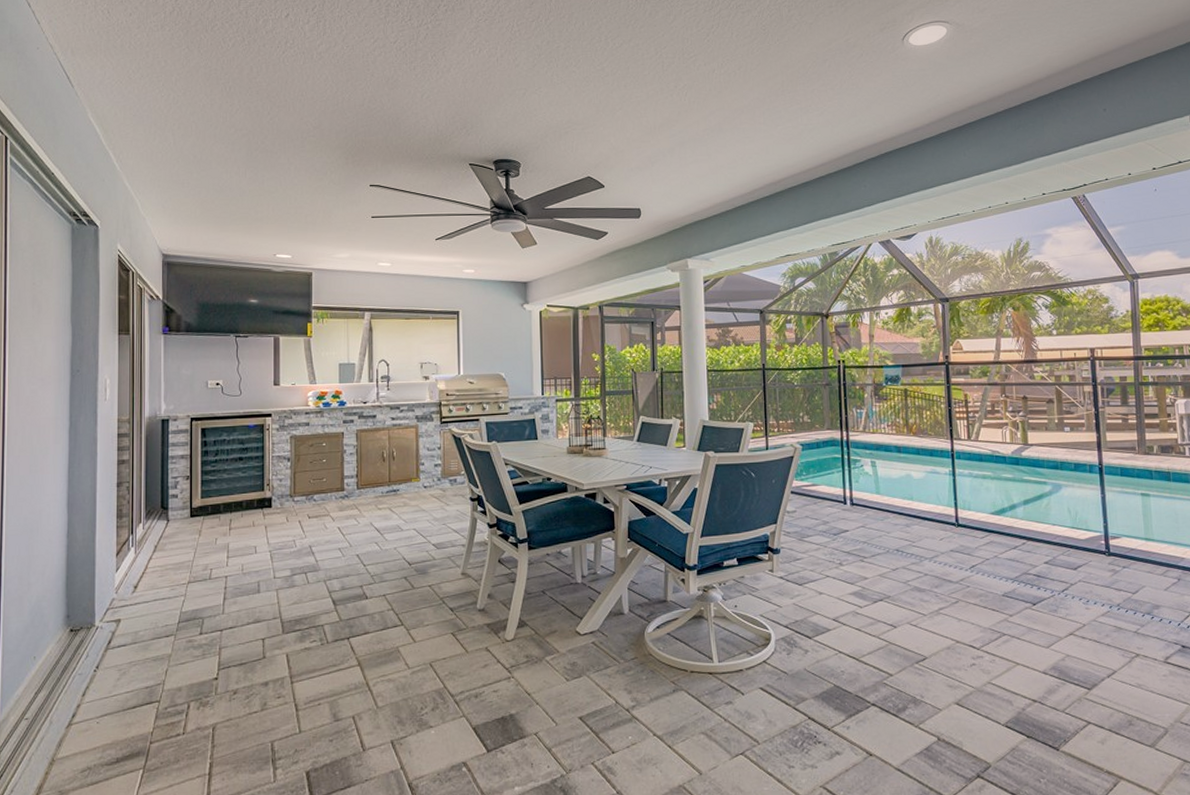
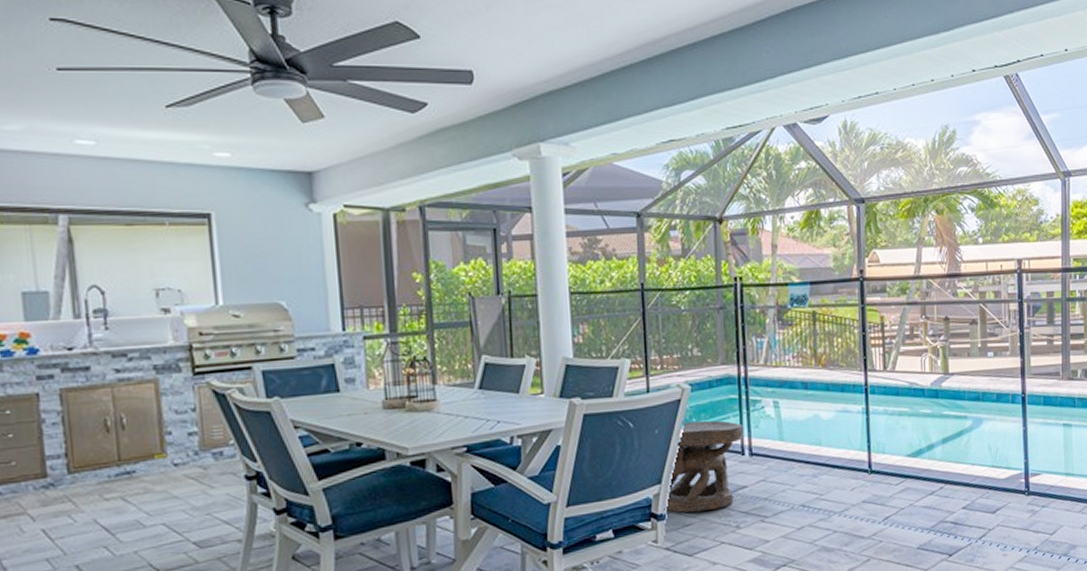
carved stool: none [779,474,845,550] -> present [664,420,743,513]

